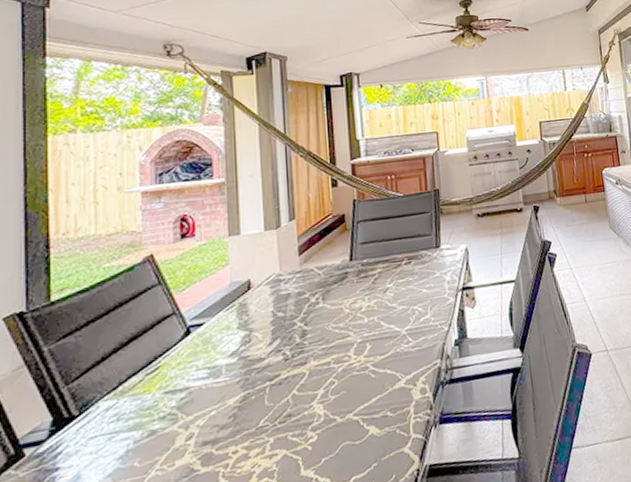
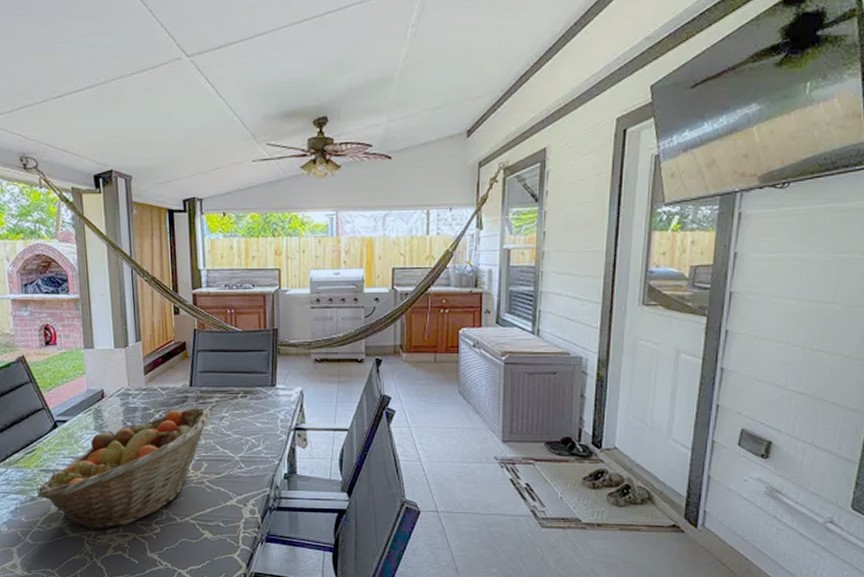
fruit basket: none [157,281,373,460] -> present [37,406,210,532]

